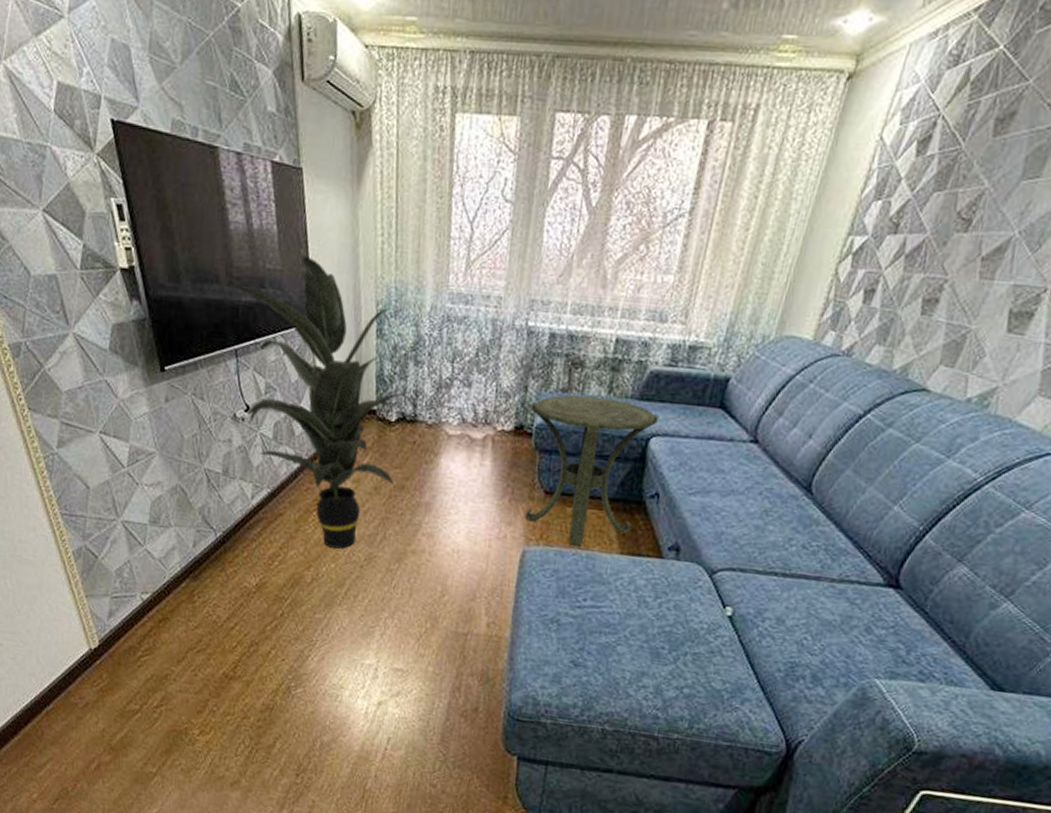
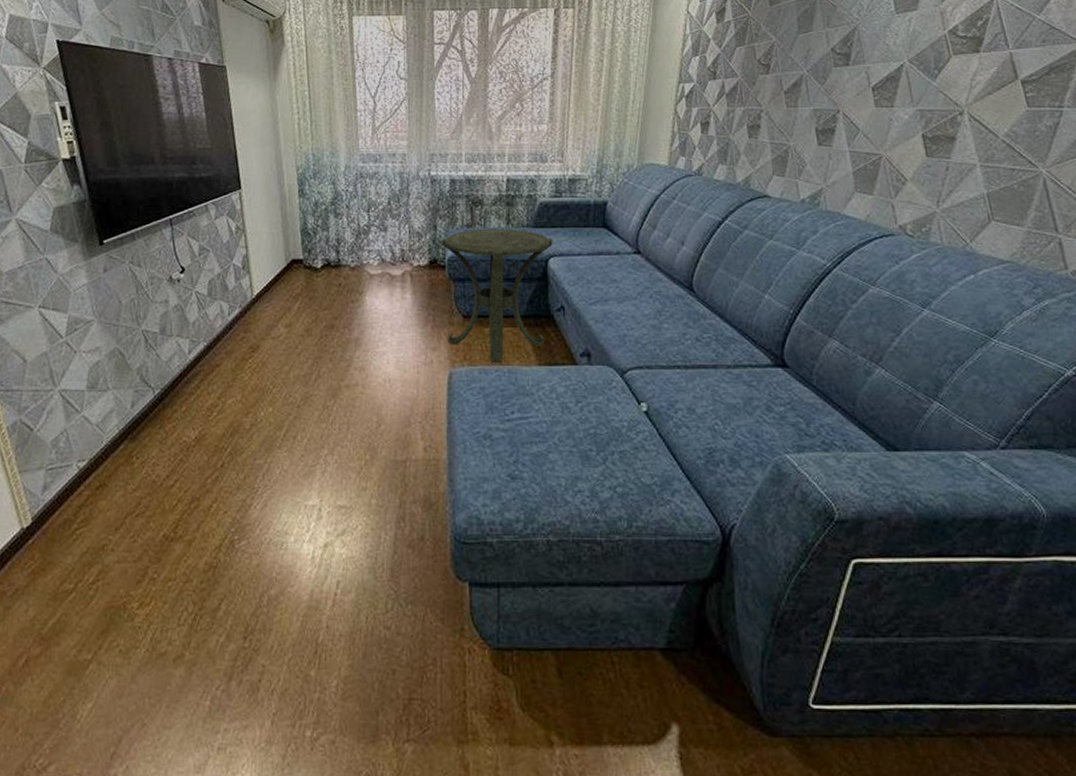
indoor plant: present [217,255,406,549] -> none [153,135,329,392]

